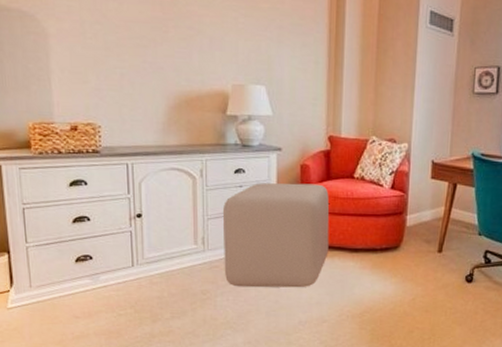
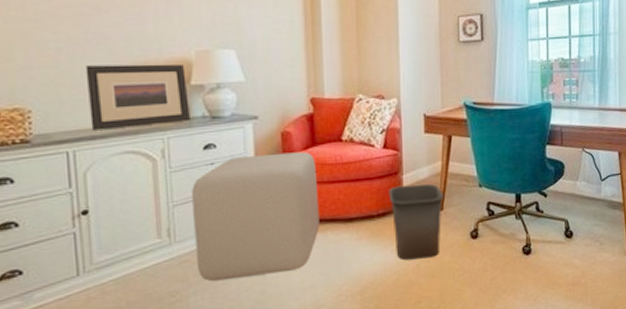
picture frame: none [142,91,225,148] -> present [85,64,190,130]
waste bin: none [392,225,443,294] -> present [388,183,443,261]

